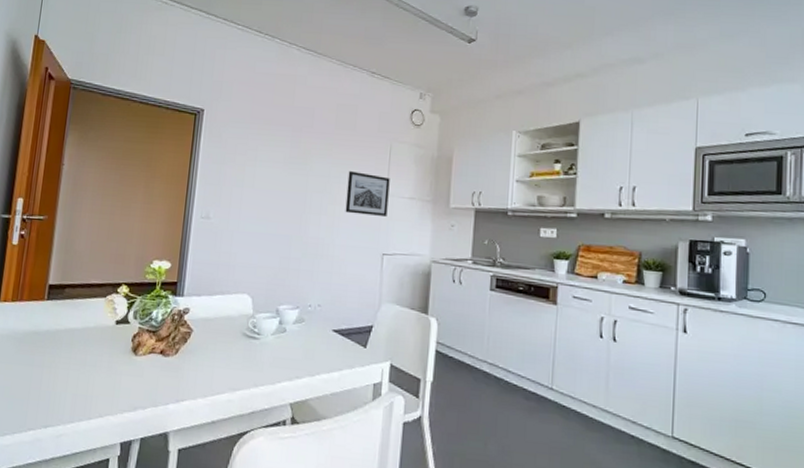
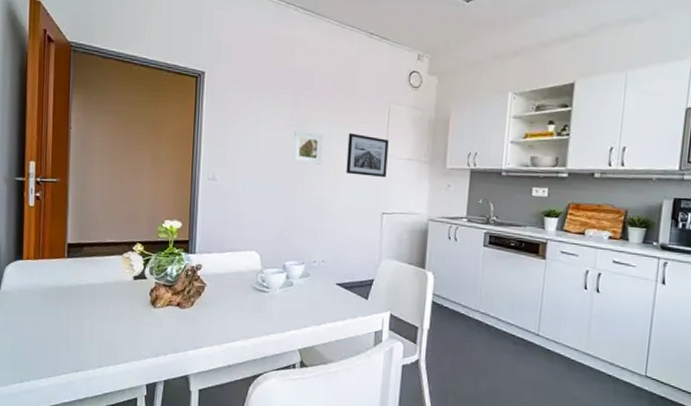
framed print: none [290,167,323,203] -> present [293,130,323,165]

